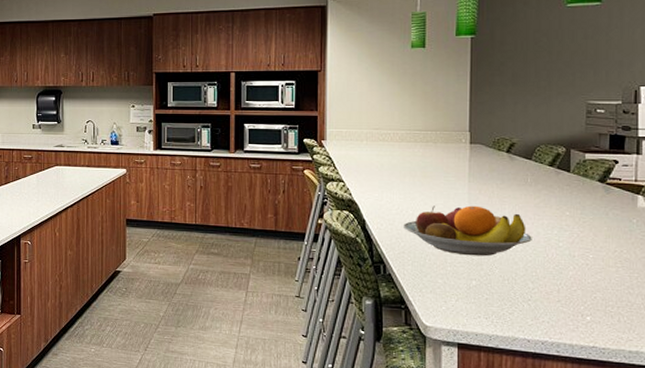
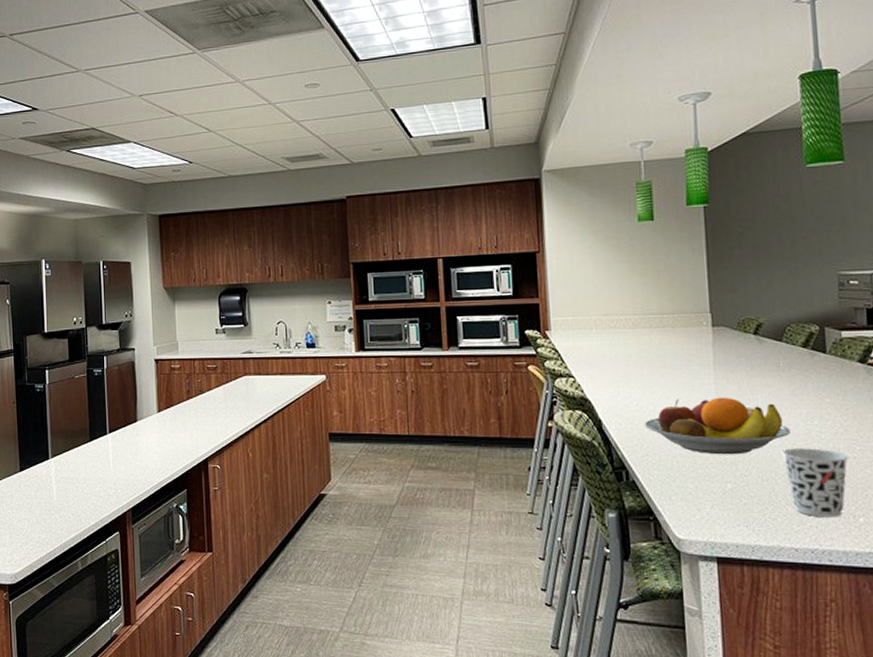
cup: none [523,253,582,315] -> present [782,448,848,518]

